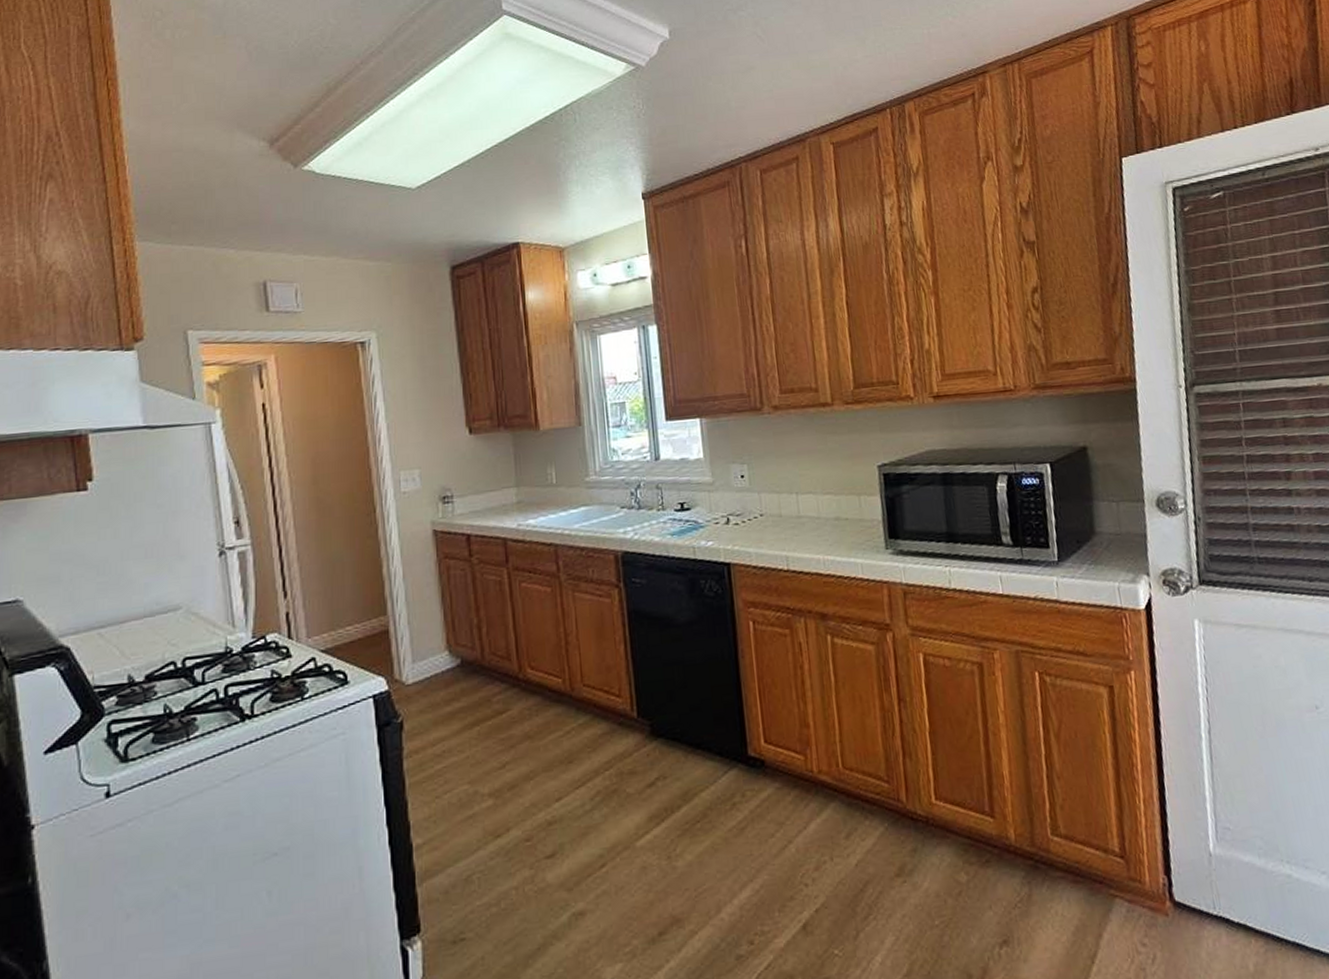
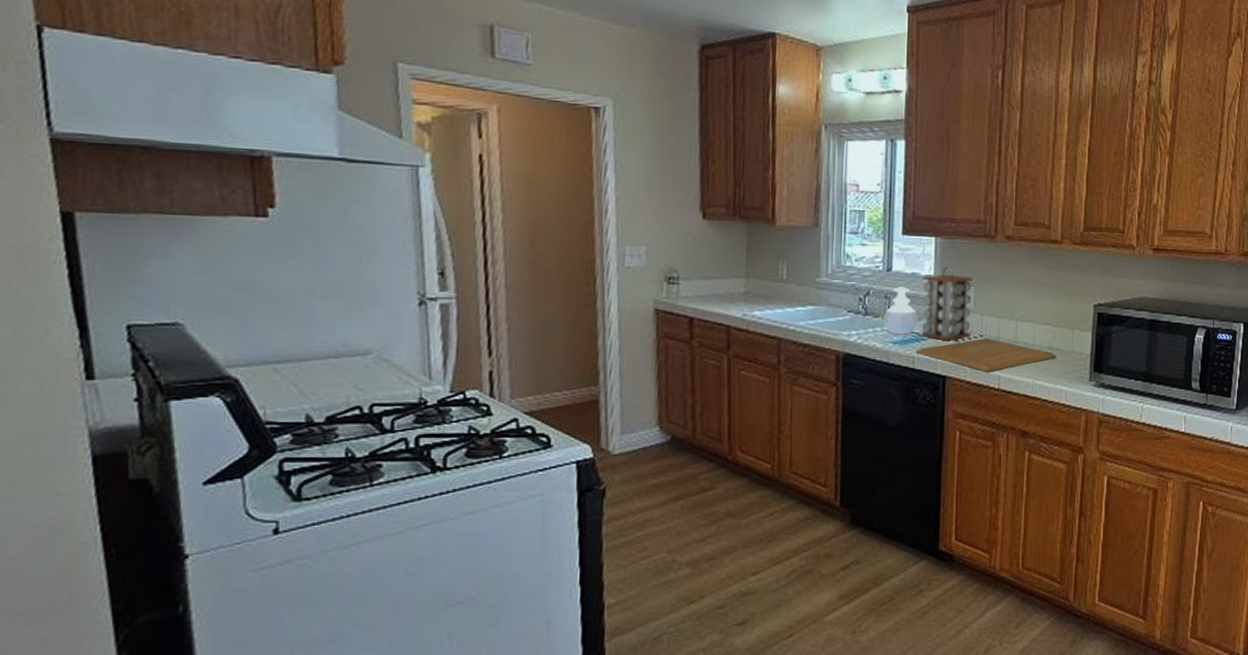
soap dispenser: none [657,474,695,527] -> present [883,286,919,336]
spice rack: none [692,446,751,526] -> present [921,266,972,340]
chopping board: none [695,517,845,554] -> present [915,338,1056,372]

